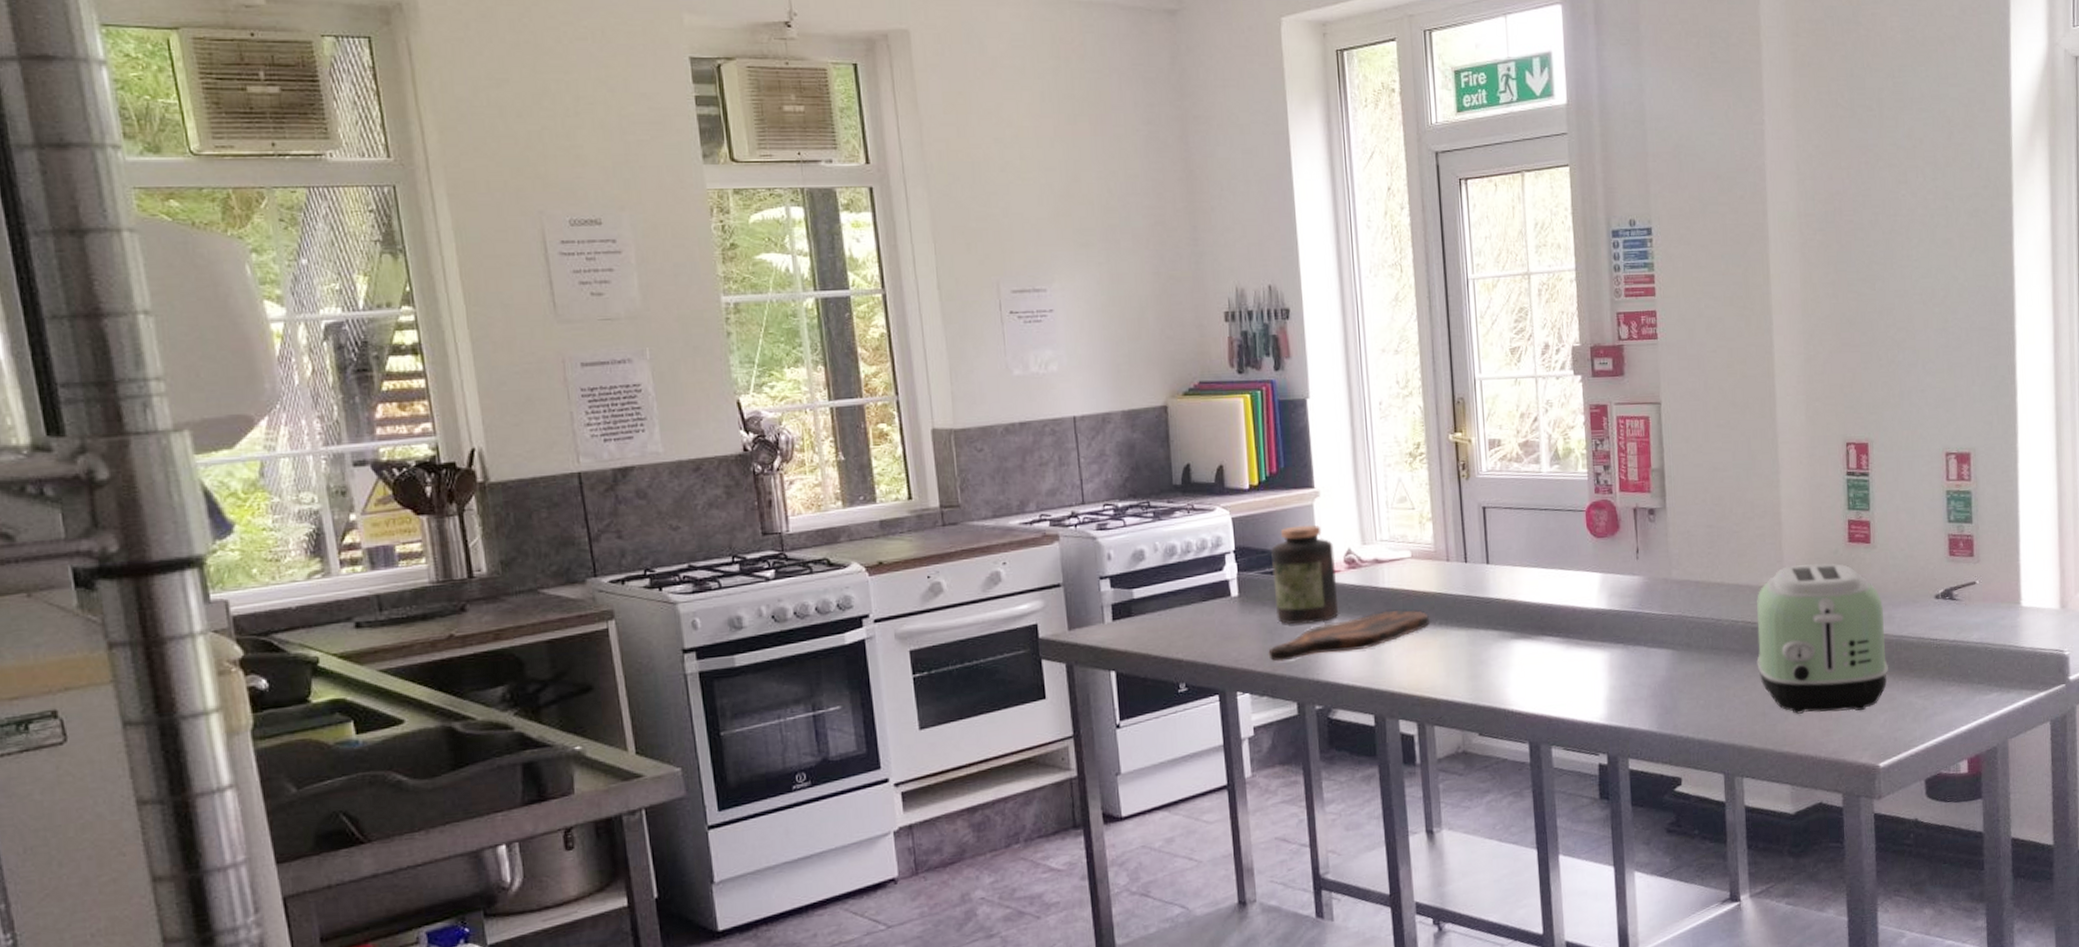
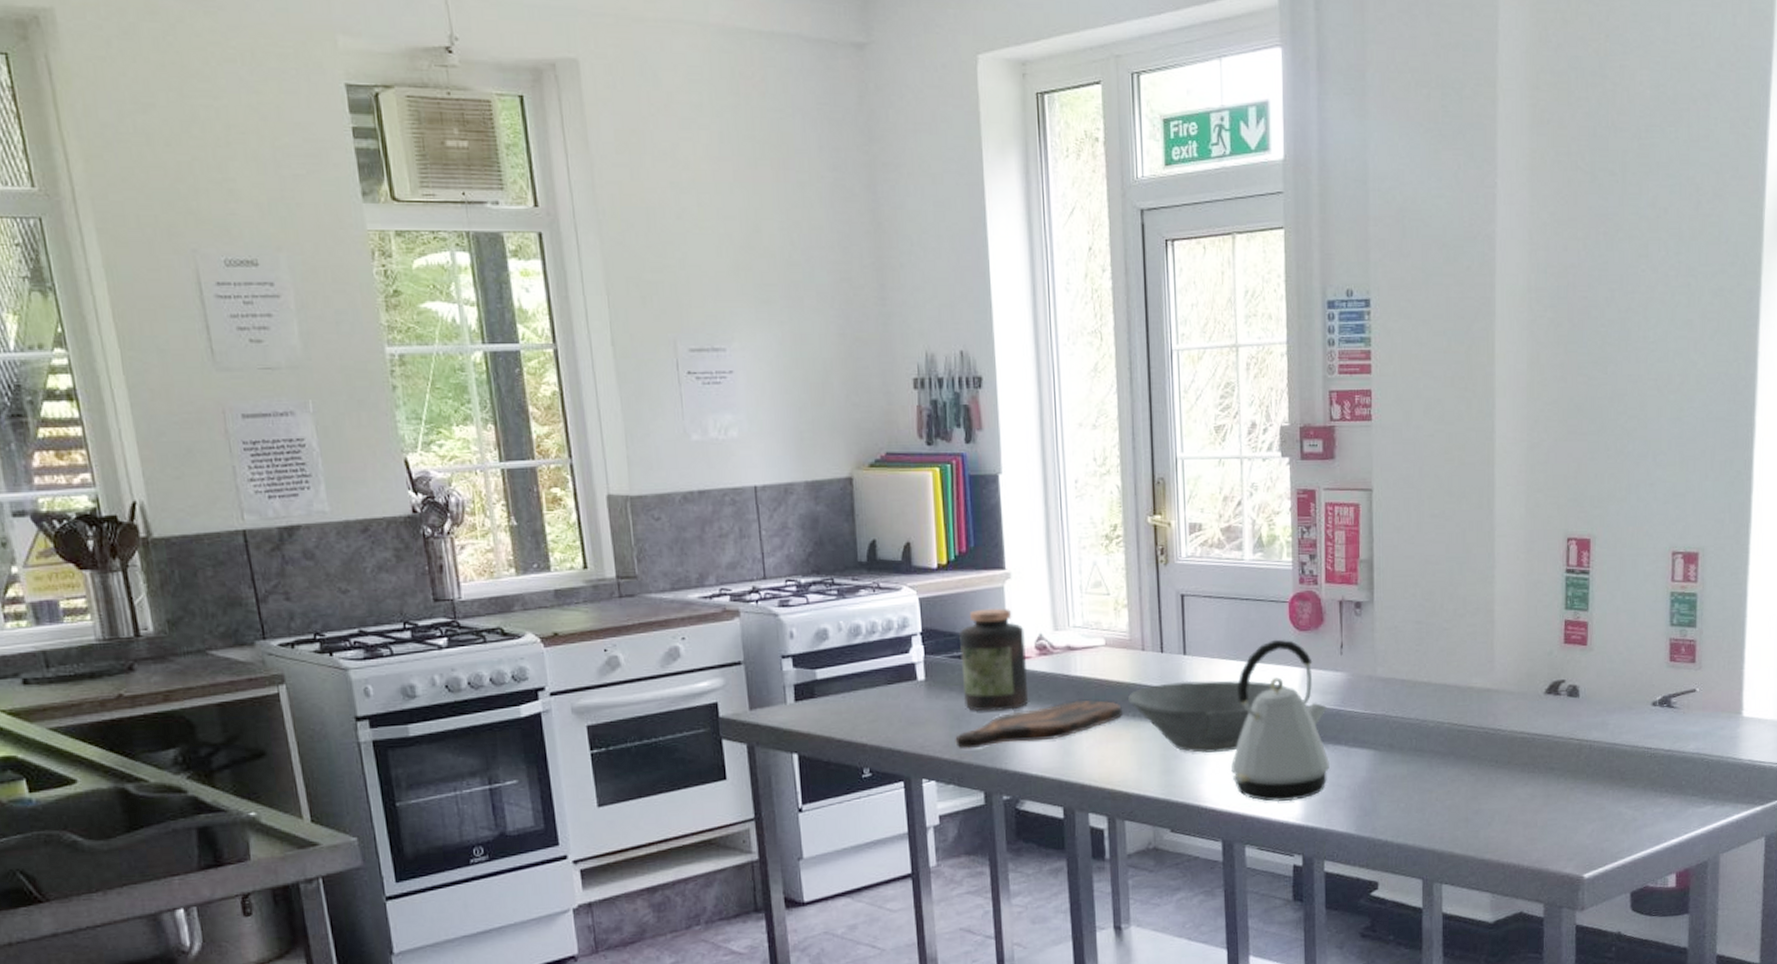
bowl: none [1435,586,1588,658] -> present [1128,680,1288,753]
kettle: none [1536,546,1630,703] -> present [1231,639,1329,802]
toaster: present [1756,563,1889,714] -> none [1461,665,1600,821]

